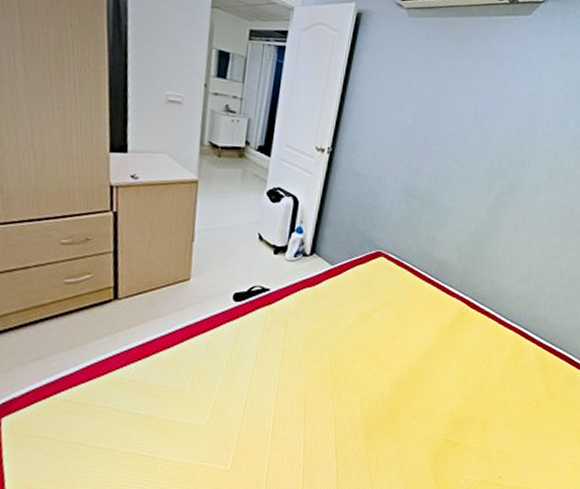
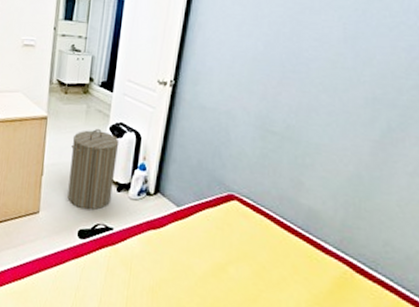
laundry hamper: none [221,192,277,274] -> present [67,128,120,211]

